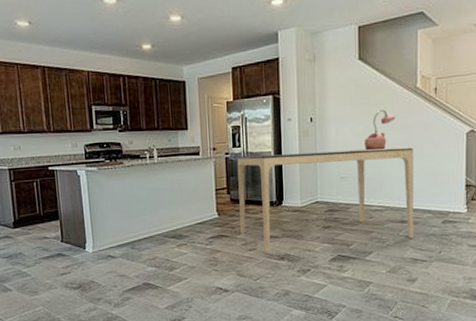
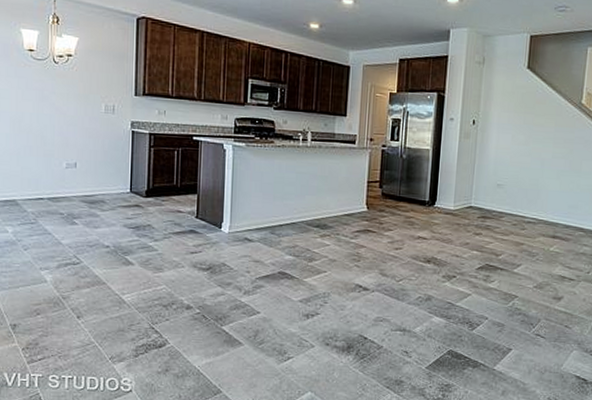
dining table: present [237,148,413,252] -> none [389,151,572,255]
table lamp: present [349,109,412,152] -> none [508,121,571,165]

